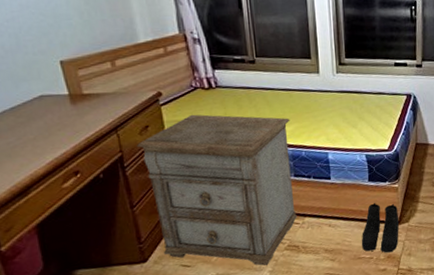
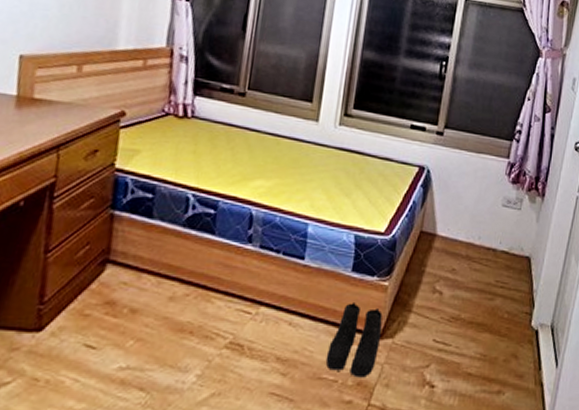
nightstand: present [136,114,297,266] -> none [67,145,271,365]

